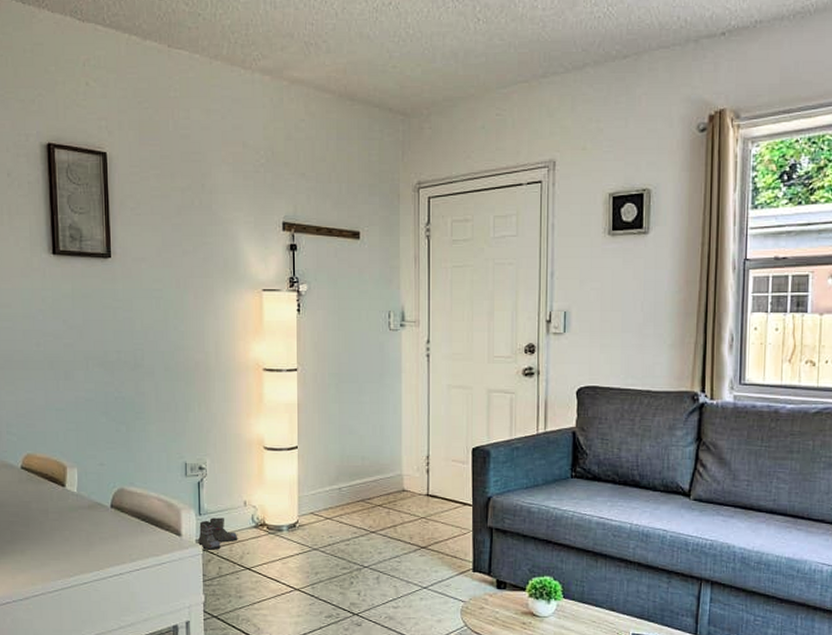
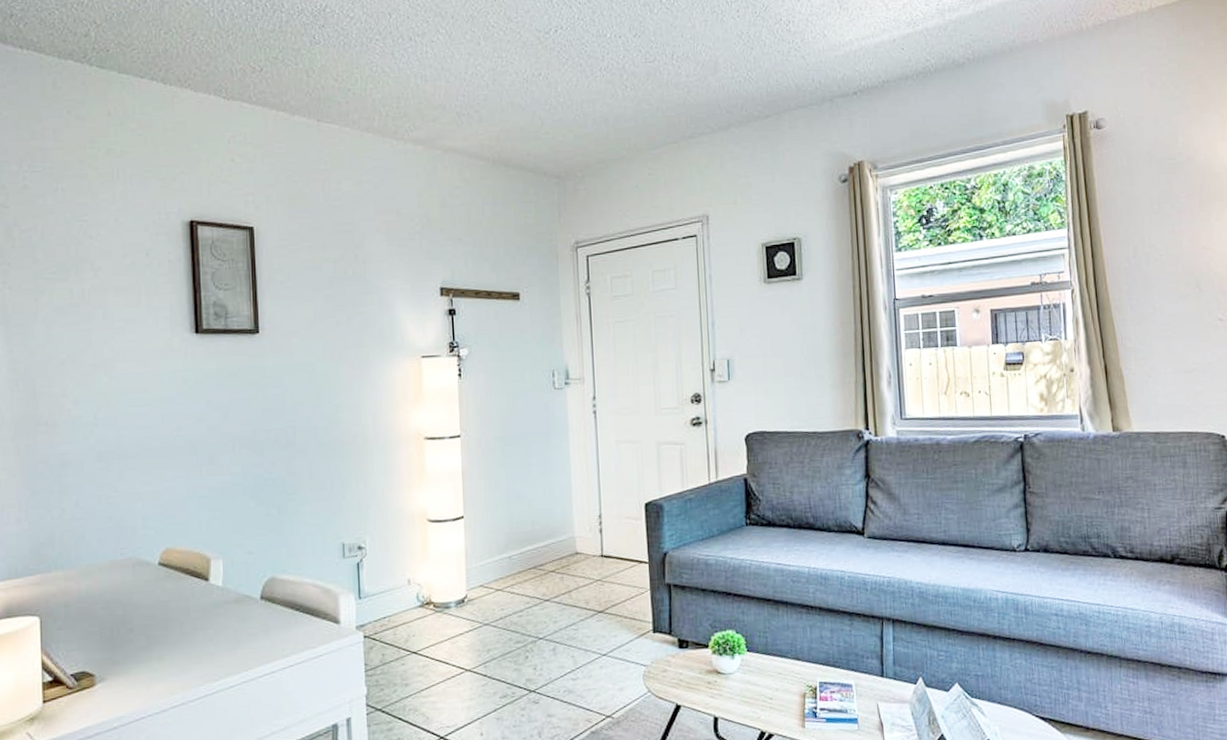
boots: present [198,518,238,550] -> none [359,599,403,636]

